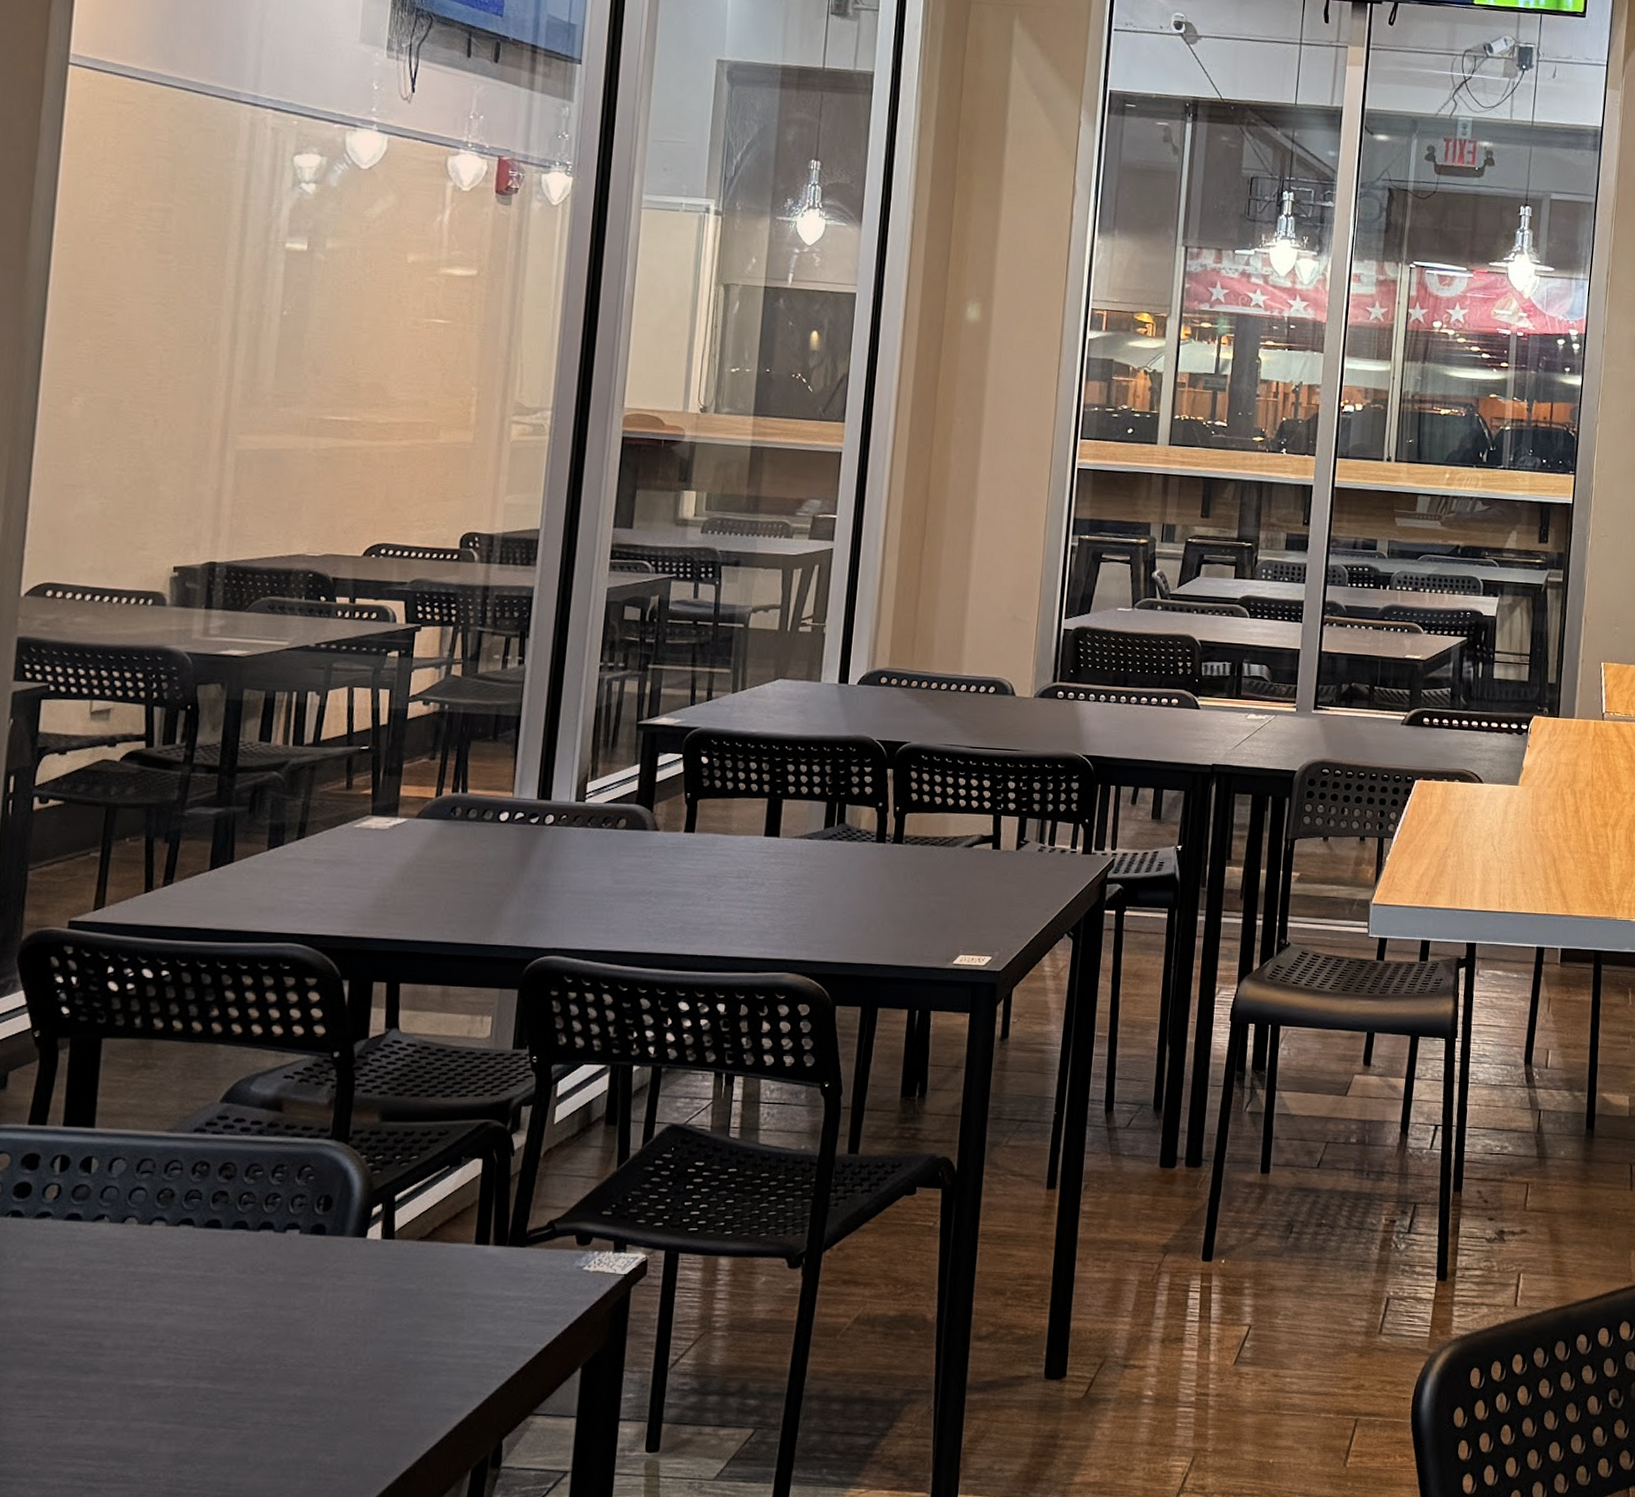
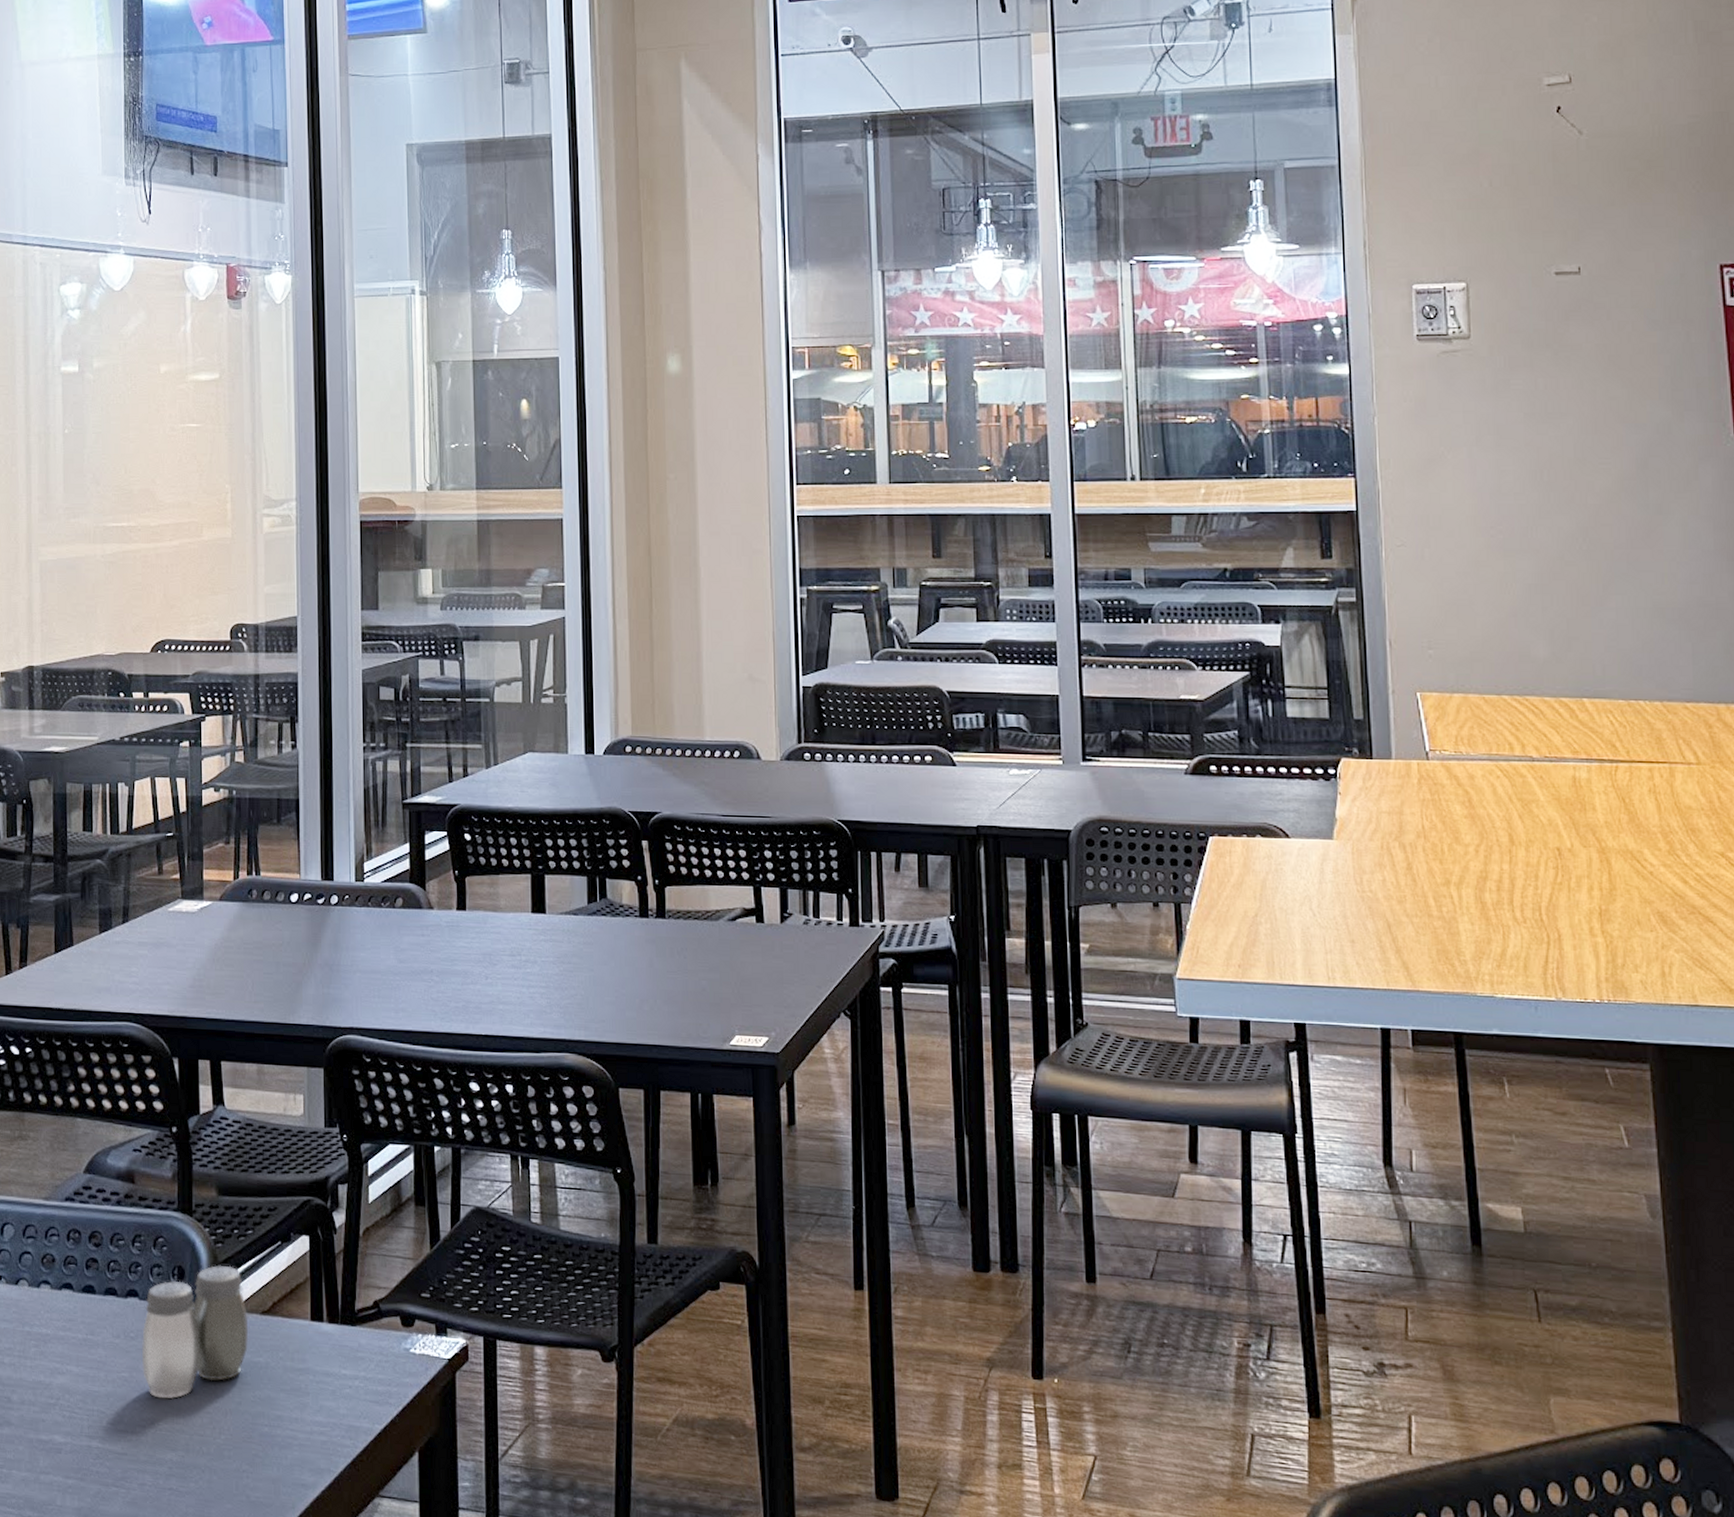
salt and pepper shaker: none [270,1192,403,1333] -> present [141,1265,249,1399]

